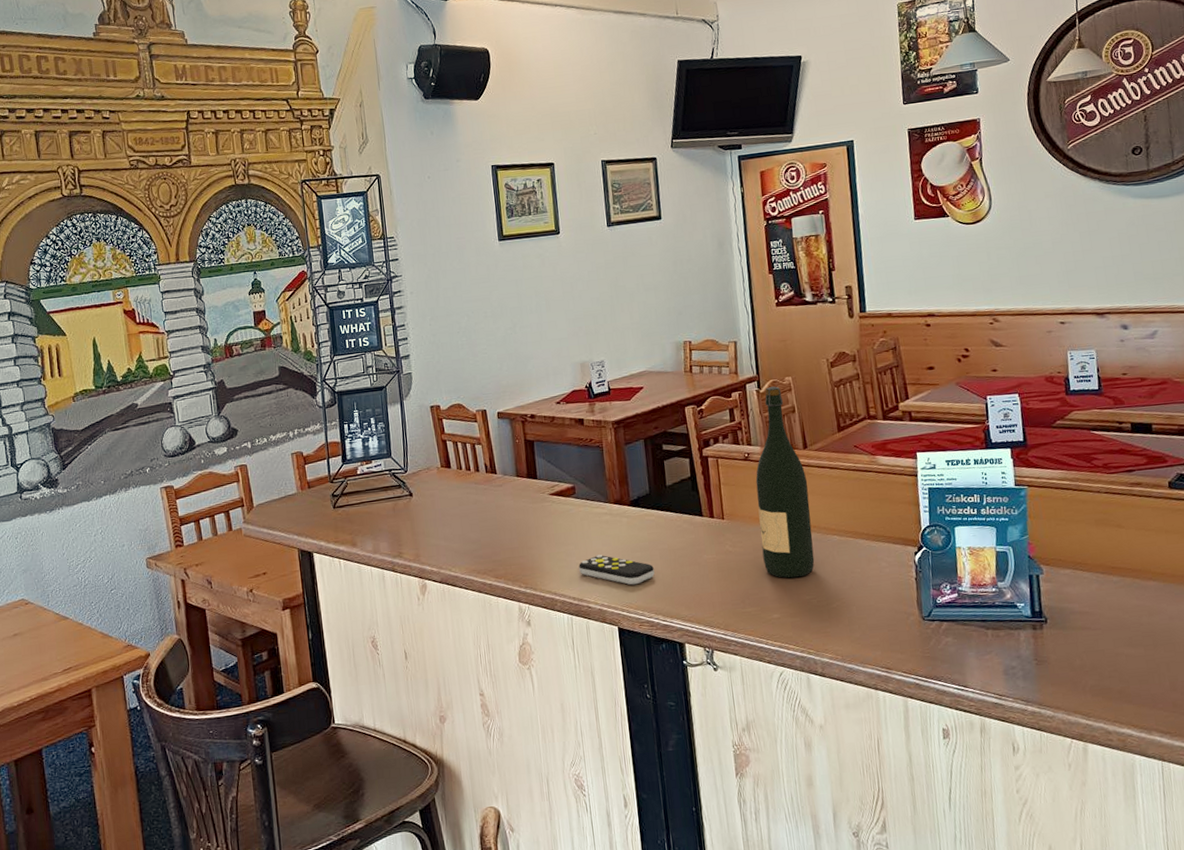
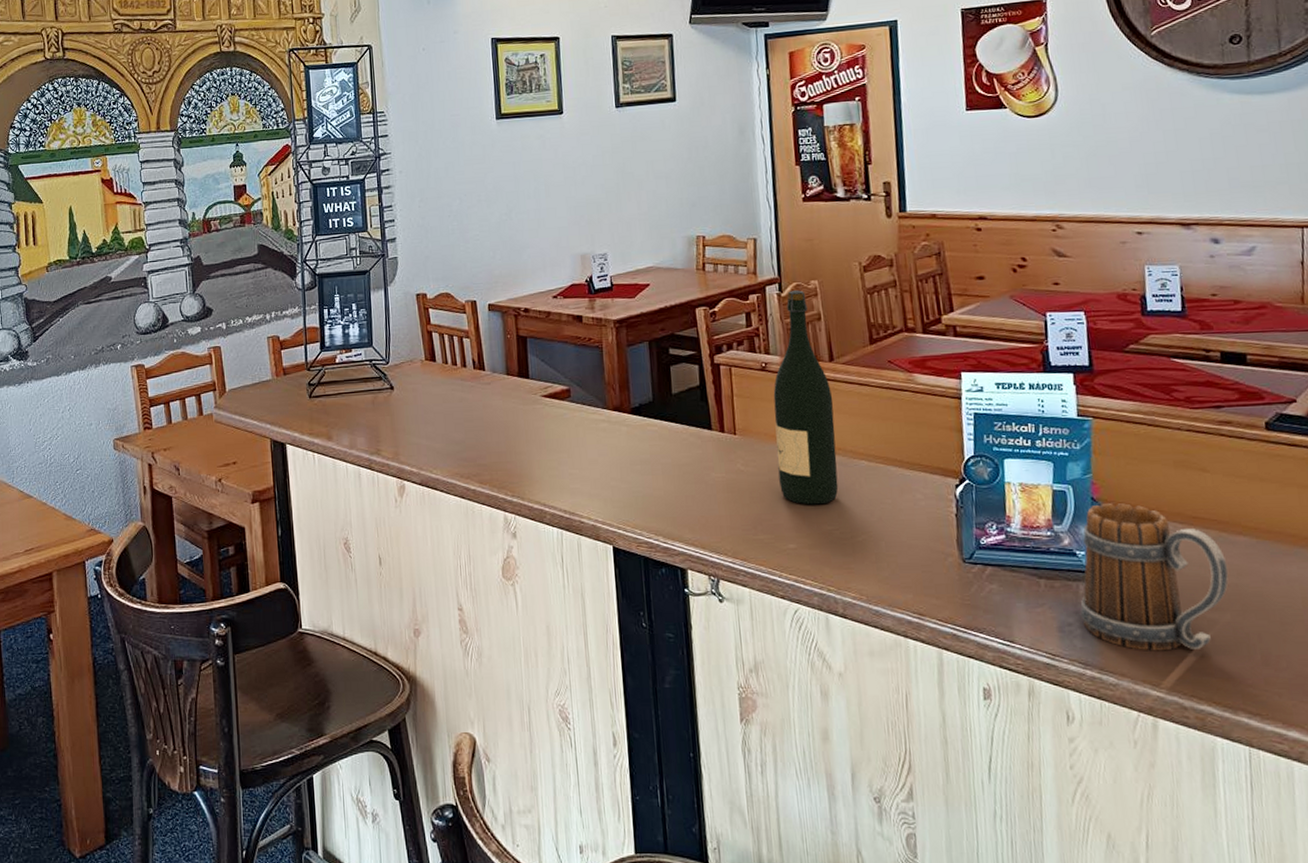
remote control: present [579,554,655,585] -> none [571,465,656,501]
beer mug: none [1021,559,1142,686] -> present [1080,503,1228,651]

